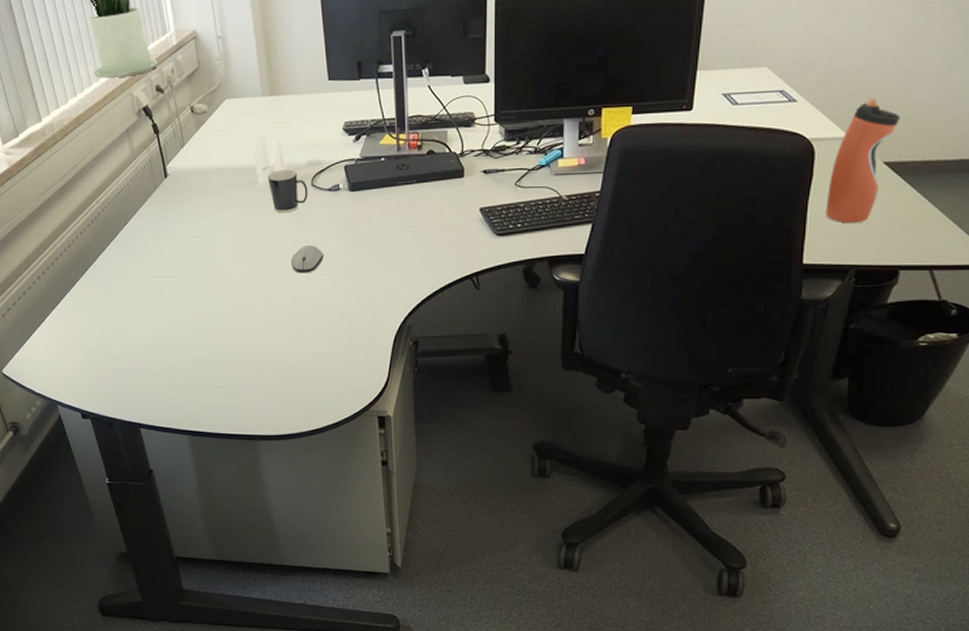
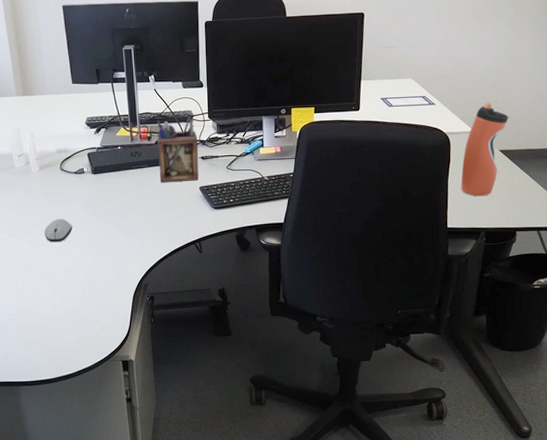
mug: present [267,169,308,213] -> none [22,156,58,193]
desk organizer: none [429,118,481,202] -> present [157,115,199,182]

